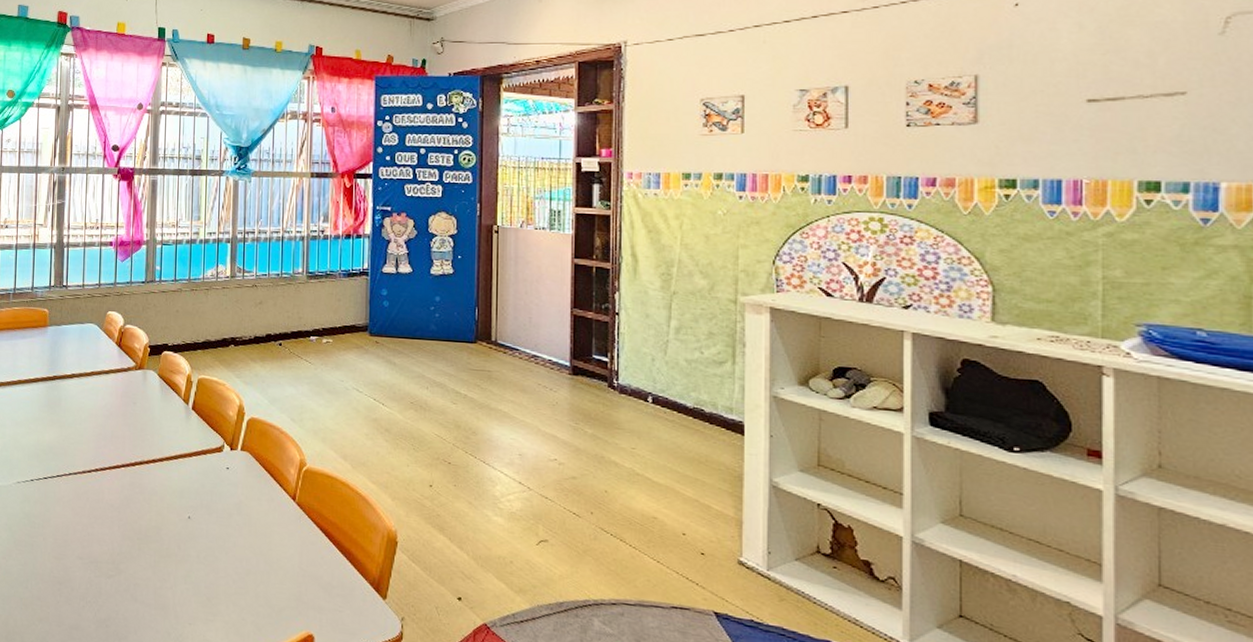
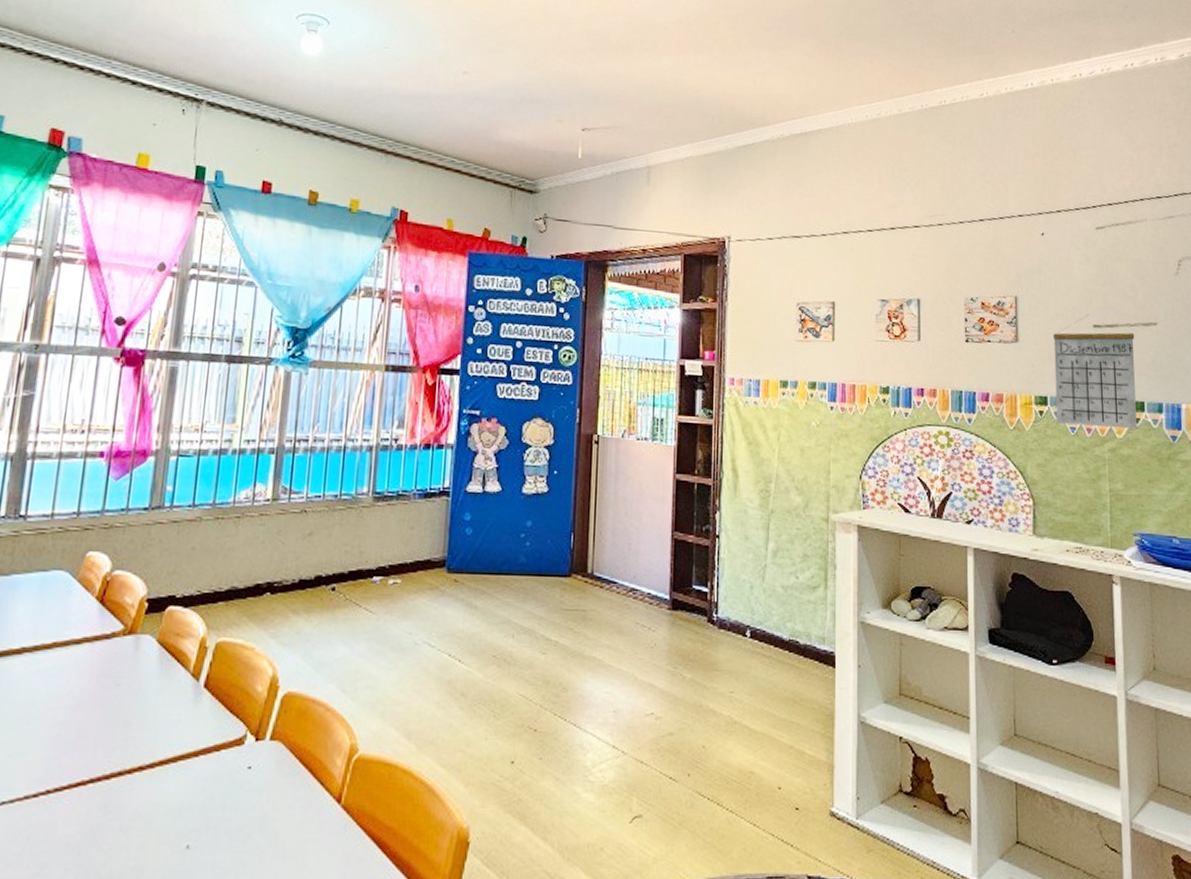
calendar: none [1028,89,1150,212] -> present [1053,314,1137,429]

